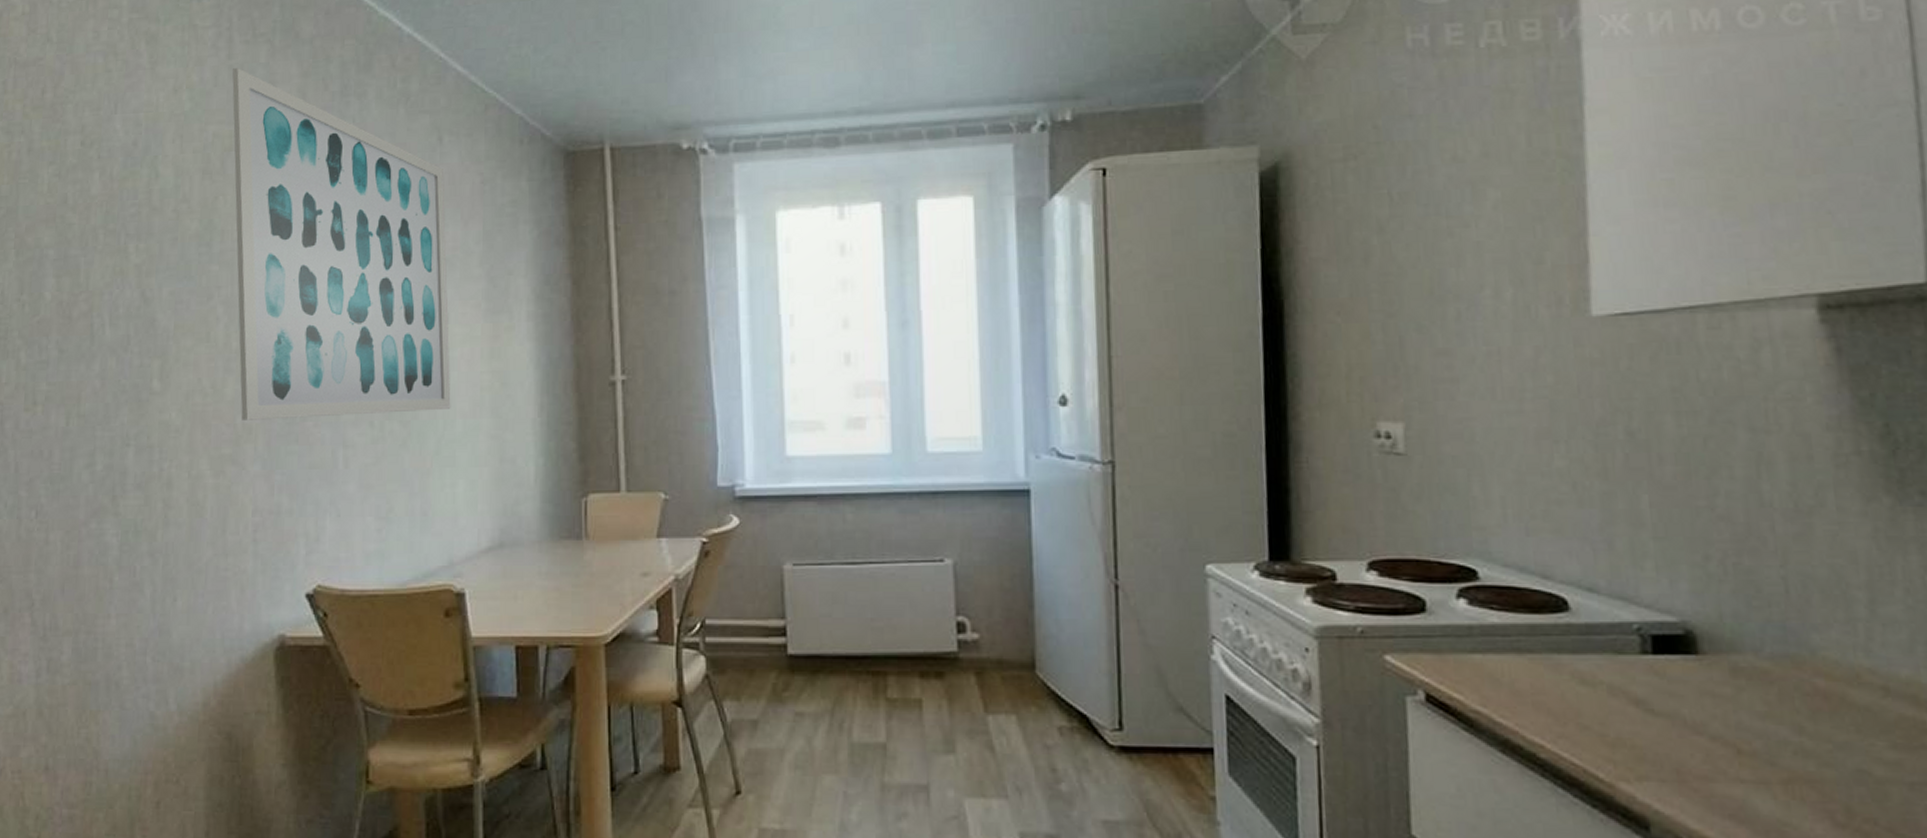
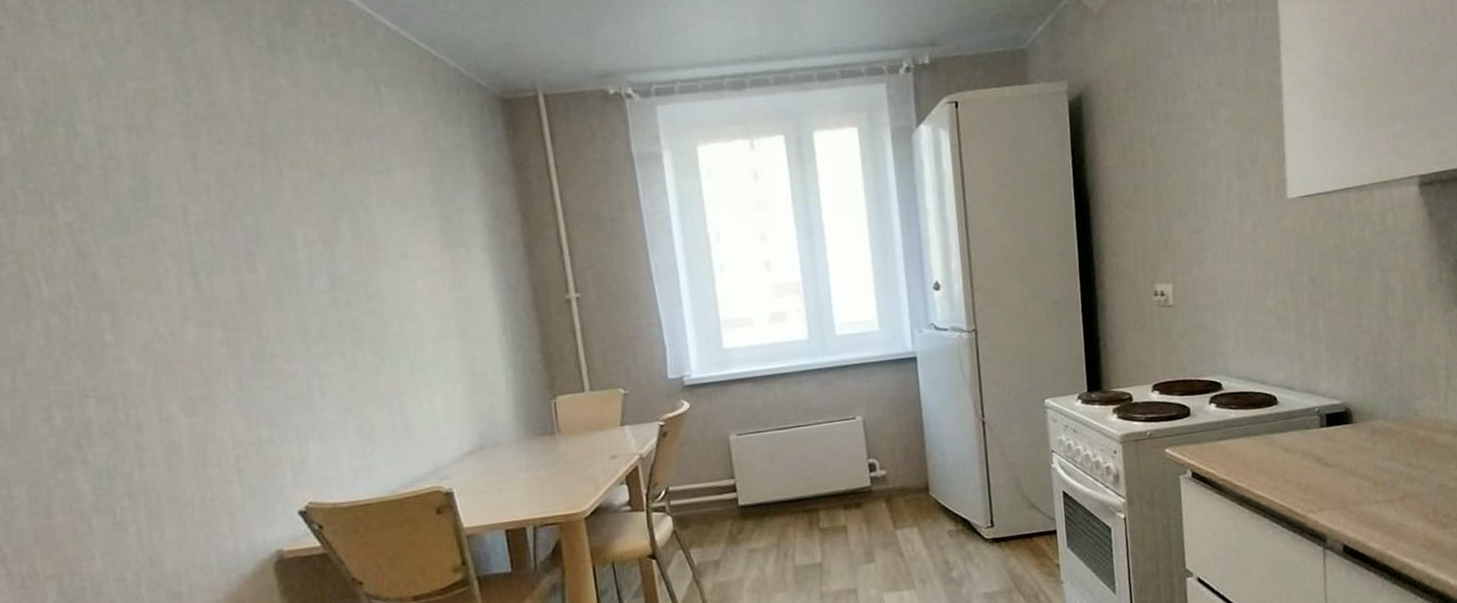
wall art: present [232,68,451,420] -> none [144,24,420,363]

